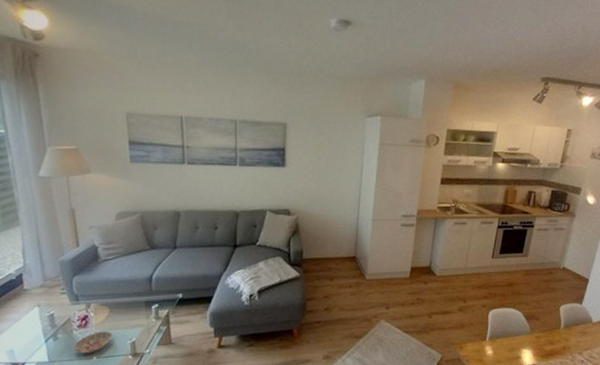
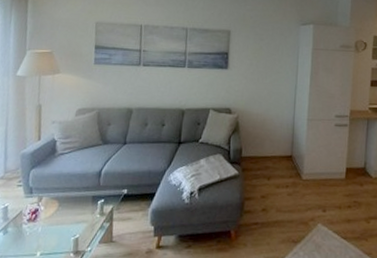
bowl: present [74,331,112,354] -> none [20,226,58,250]

